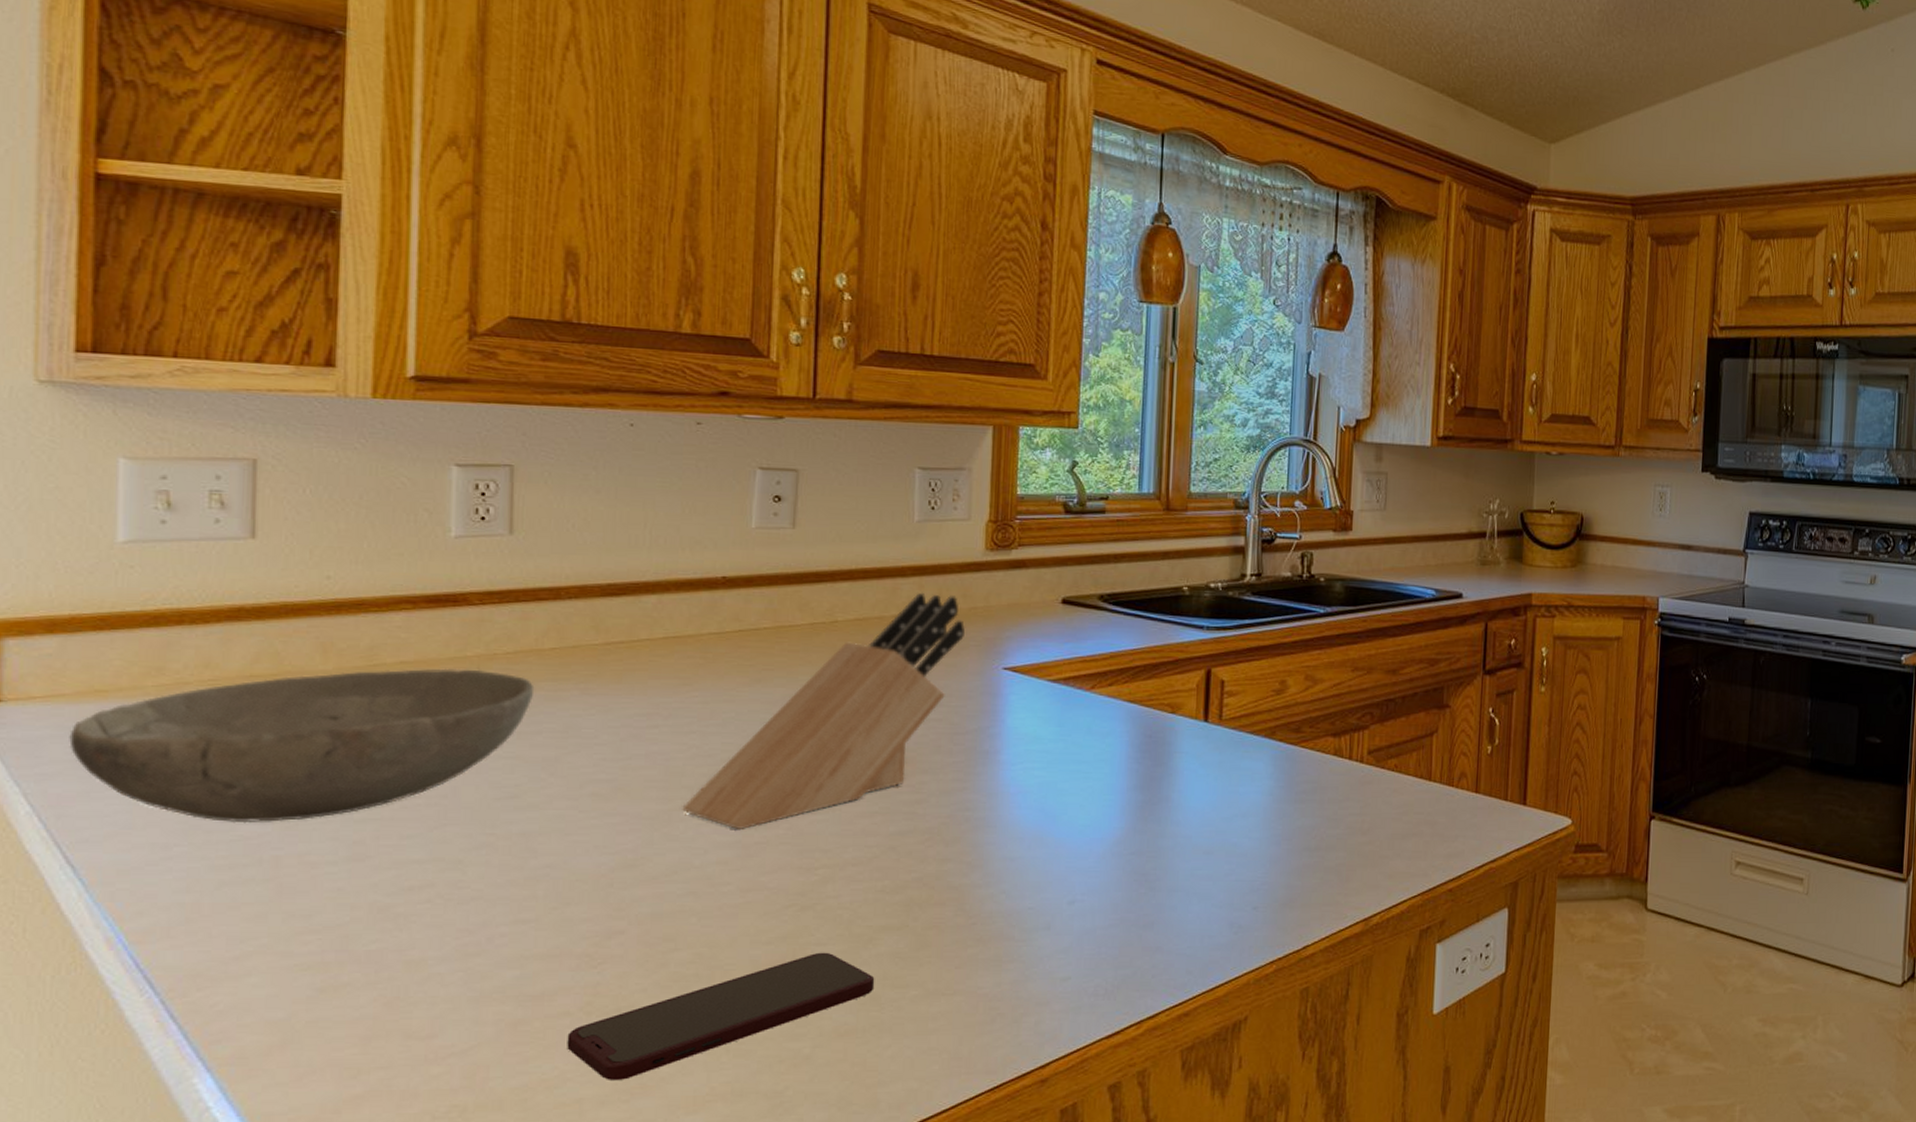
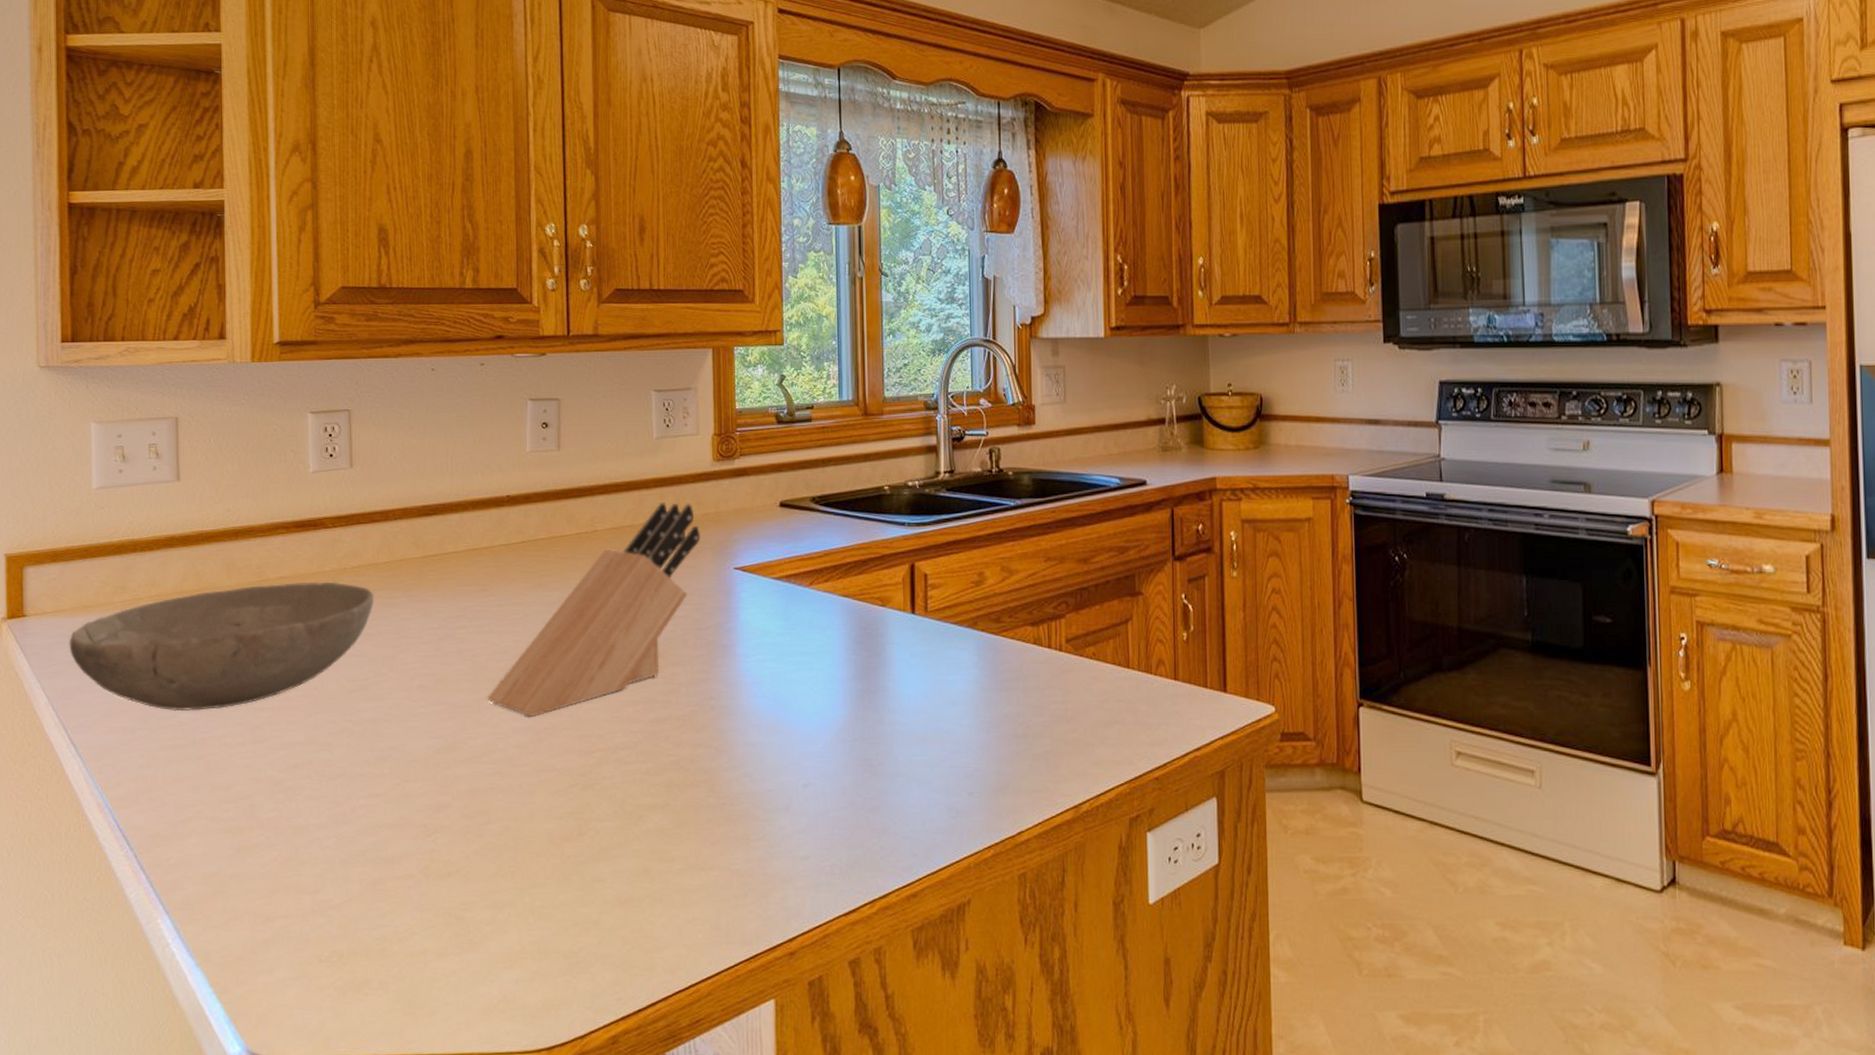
smartphone: present [567,952,875,1080] -> none [412,827,646,936]

